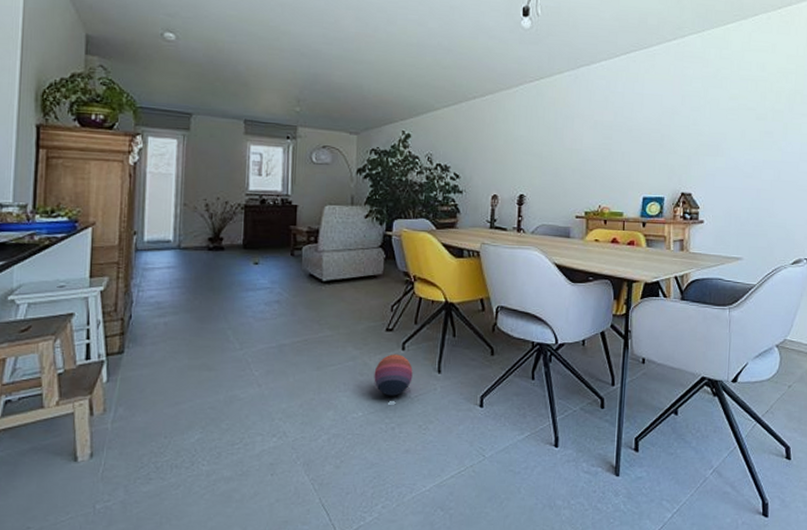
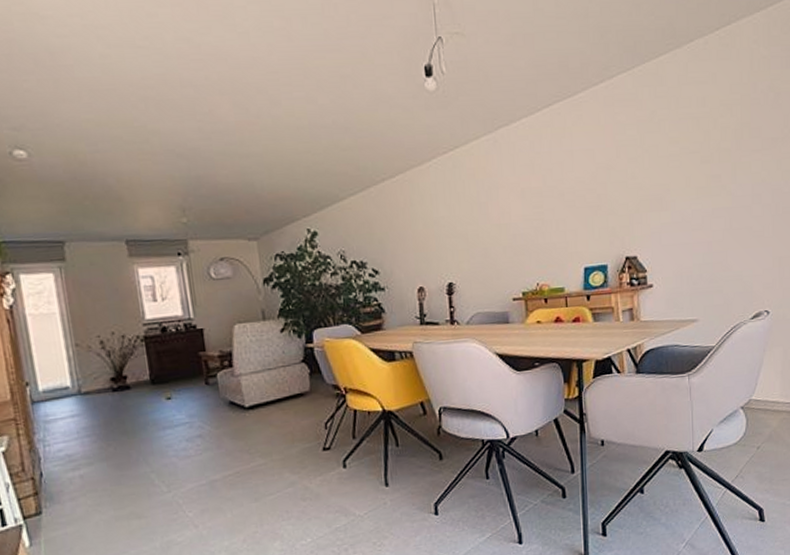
ball: present [374,354,413,396] -> none [317,473,359,518]

